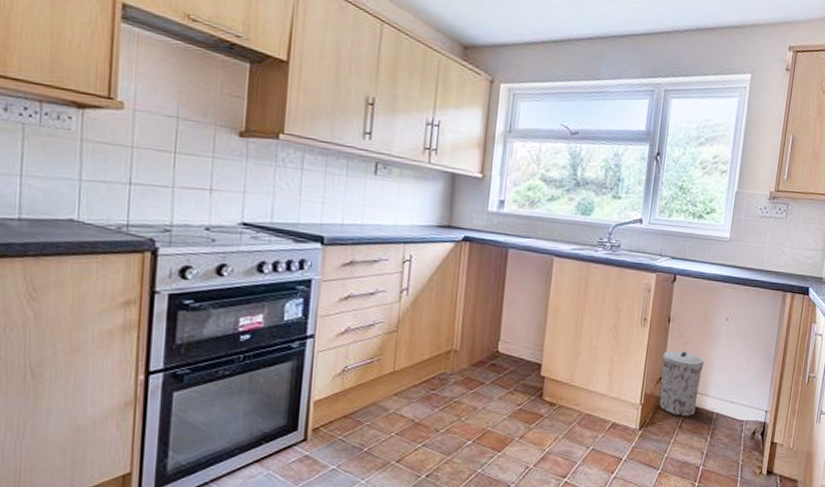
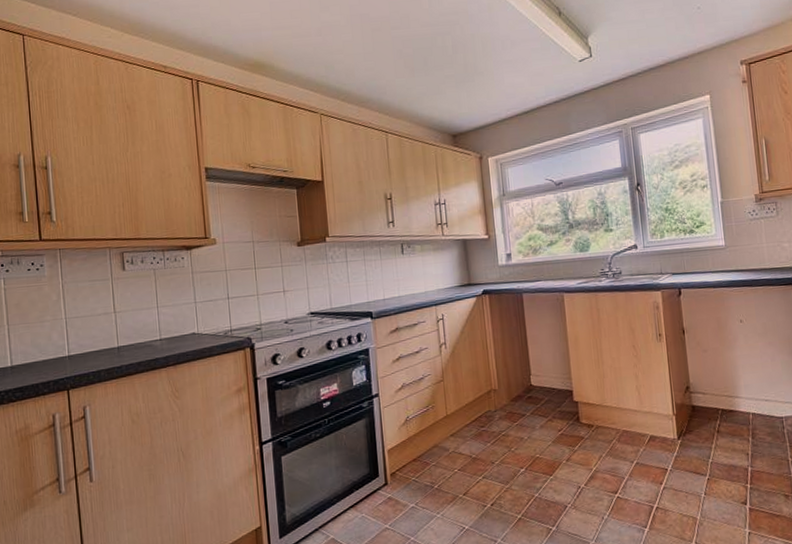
trash can: present [659,350,704,417] -> none [684,358,731,422]

